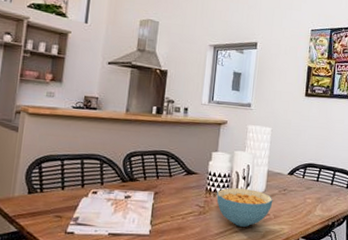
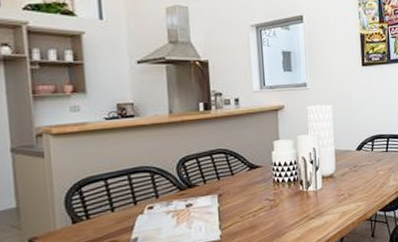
cereal bowl: present [216,188,273,227] -> none [286,172,345,213]

